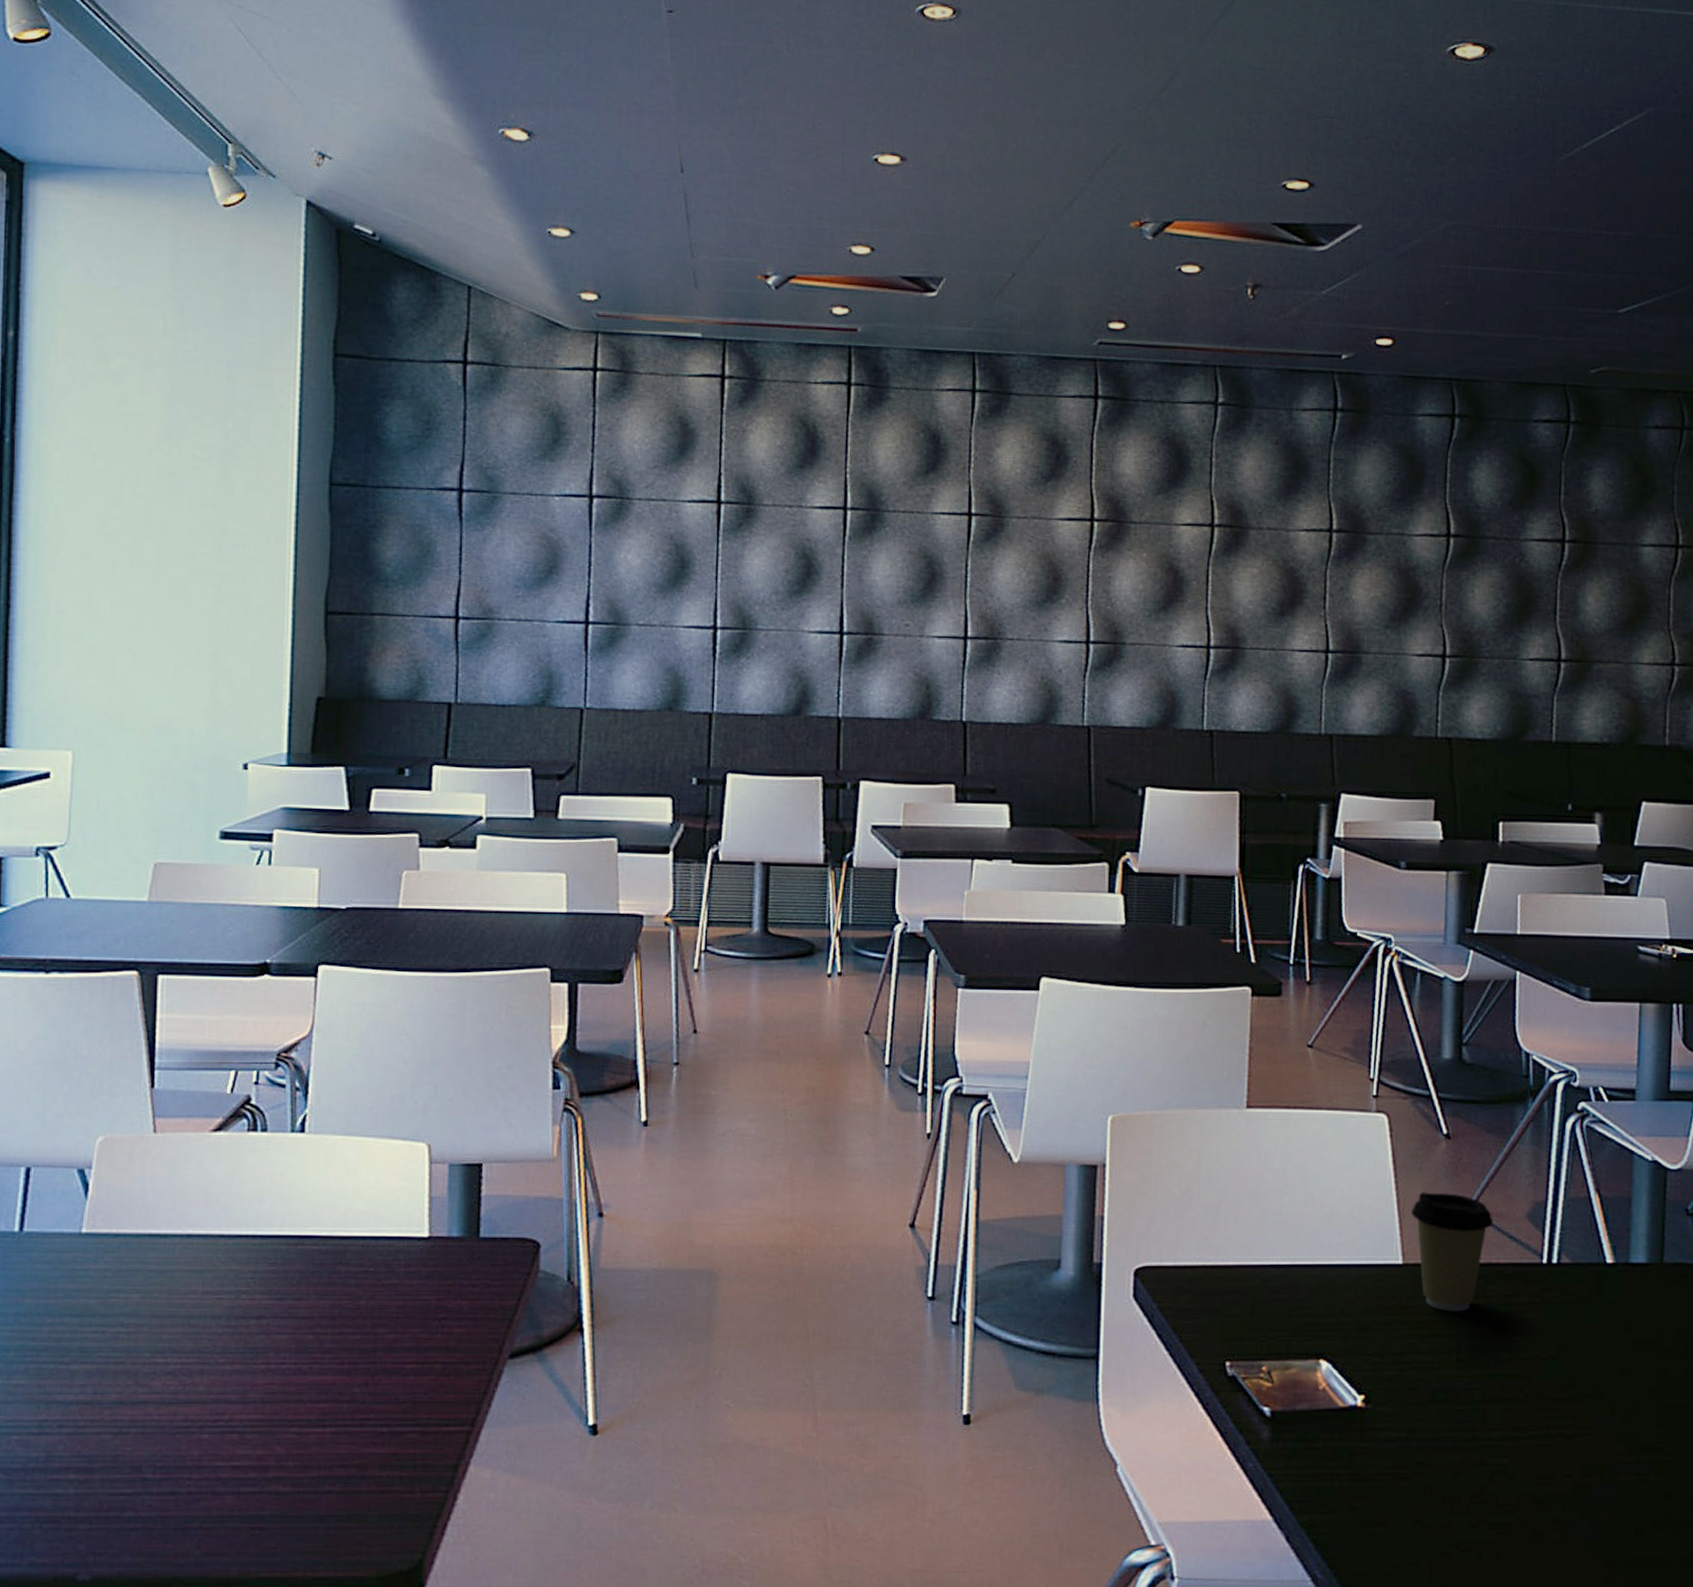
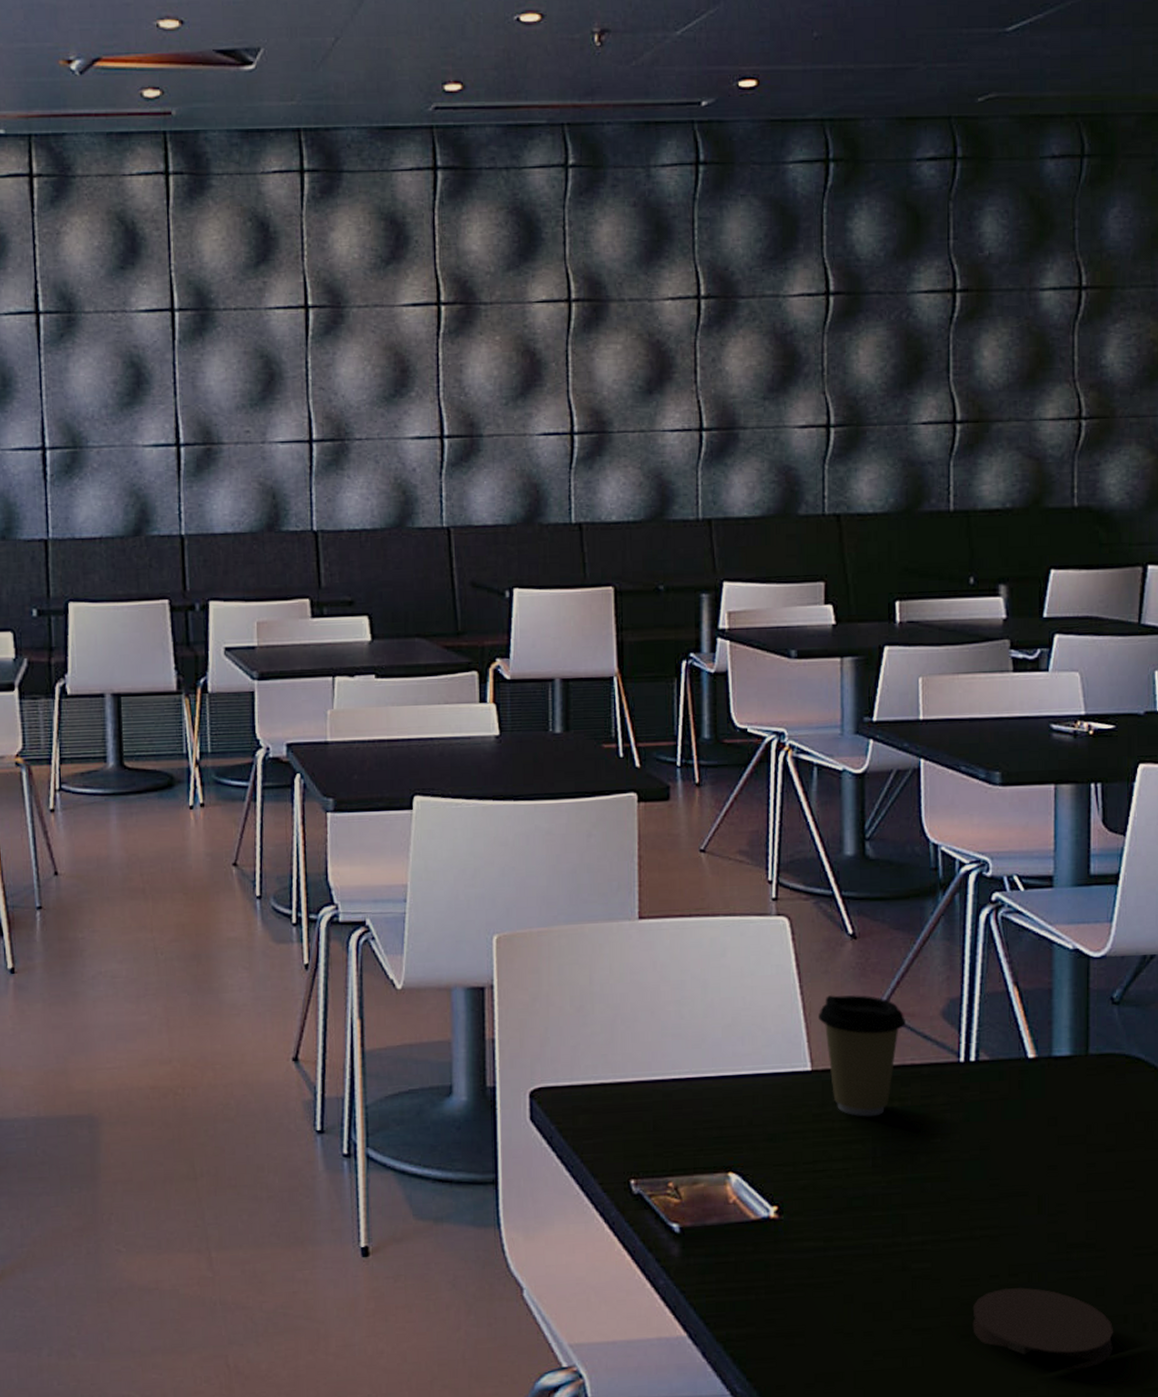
coaster: none [1545,1487,1679,1572] -> present [972,1287,1114,1370]

